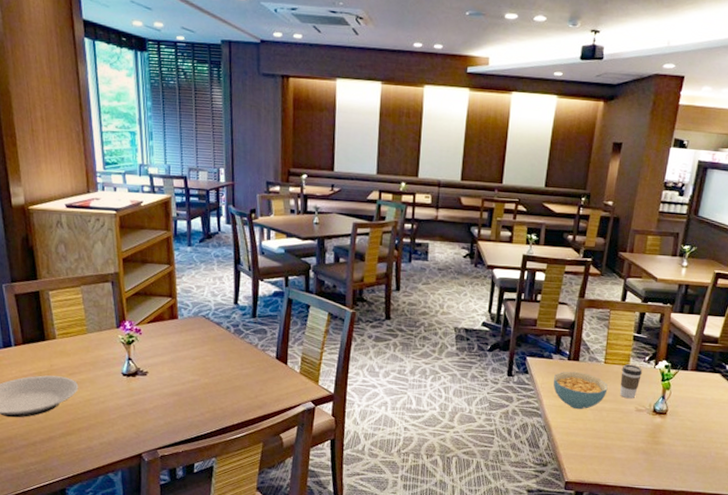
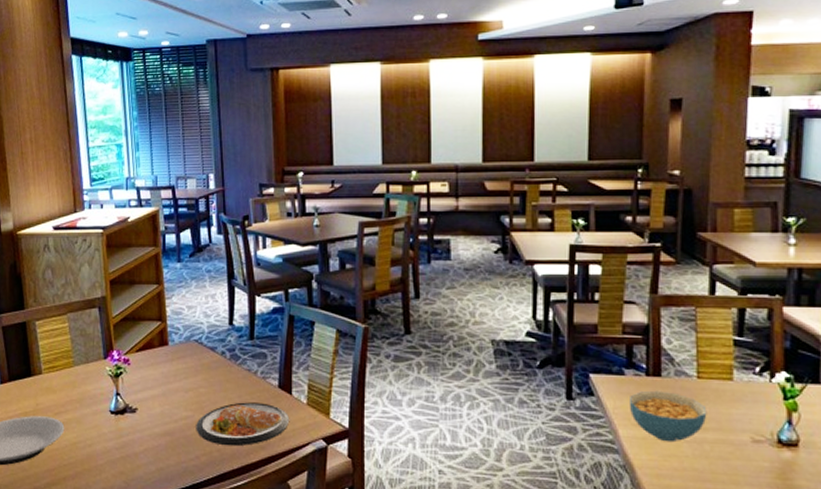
dish: none [201,369,285,406] -> present [196,402,290,446]
coffee cup: present [620,364,643,399] -> none [723,378,755,426]

